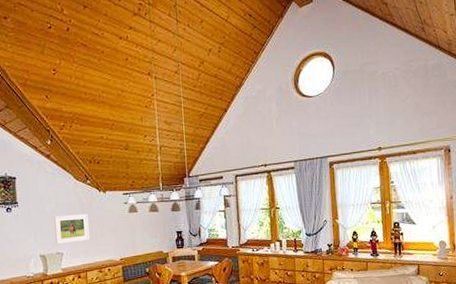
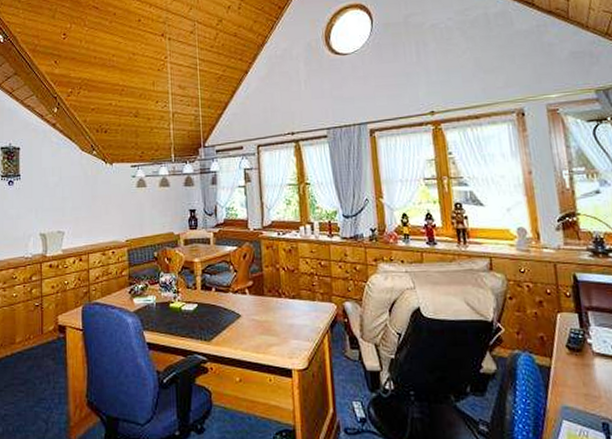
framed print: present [54,213,89,244] -> none [57,188,93,221]

